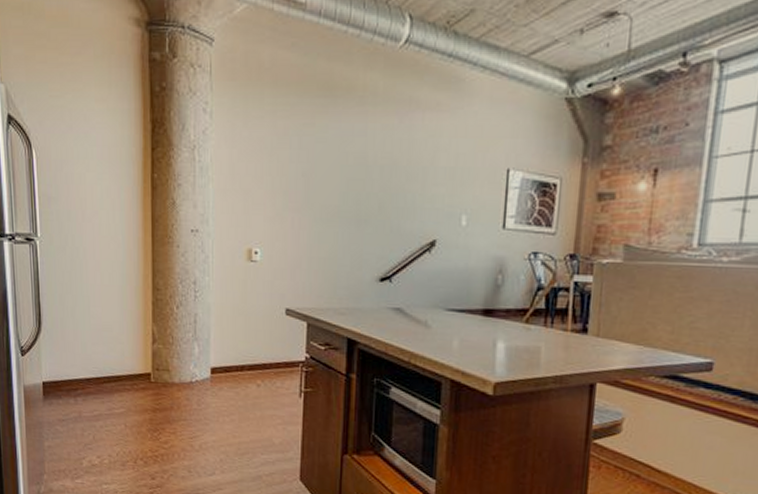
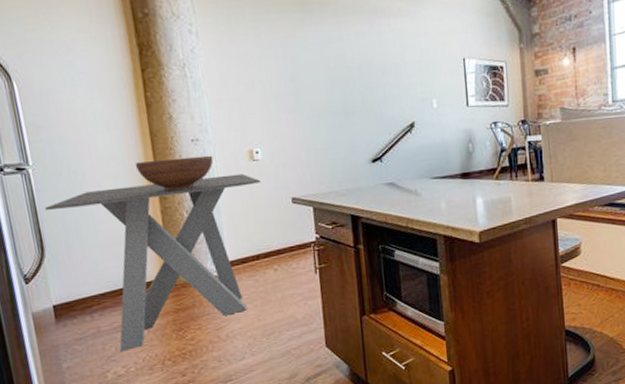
dining table: none [46,271,255,442] -> present [44,173,260,353]
fruit bowl: none [133,247,210,283] -> present [135,155,214,192]

